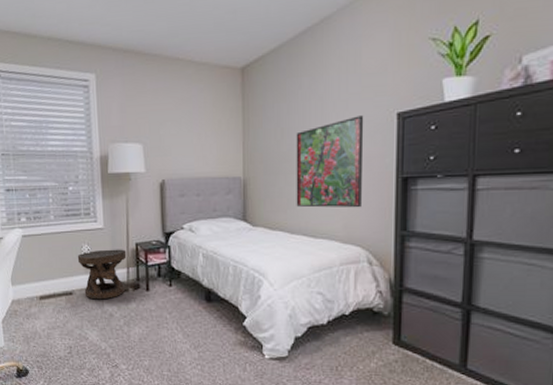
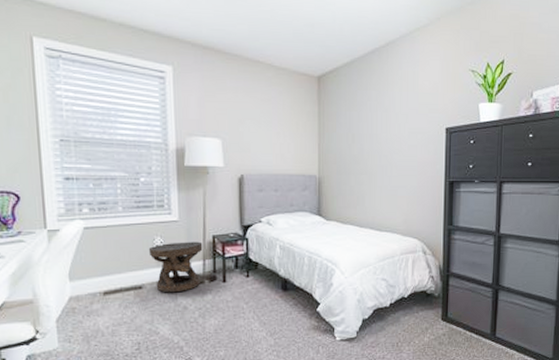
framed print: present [296,115,364,208] -> none [364,128,420,206]

